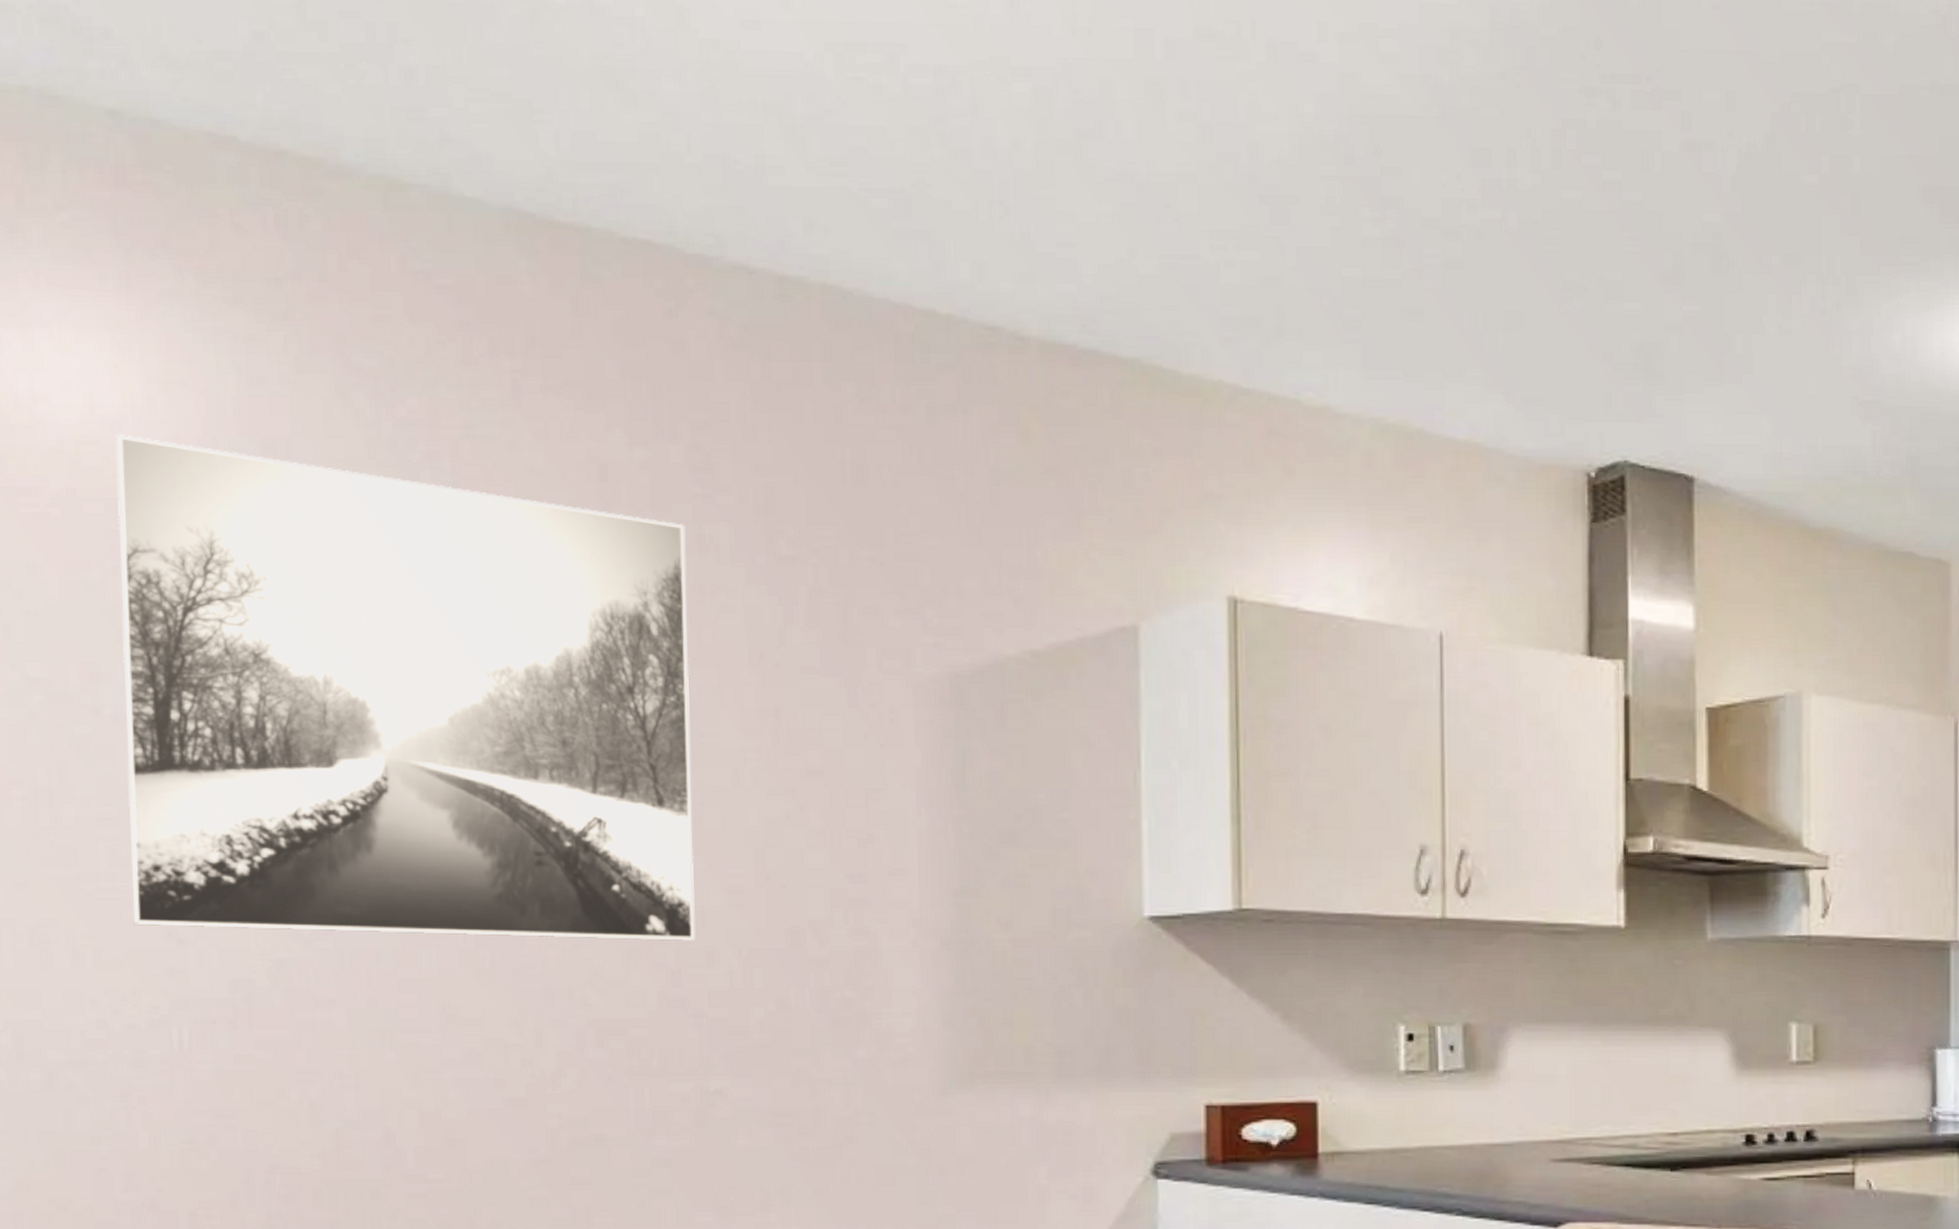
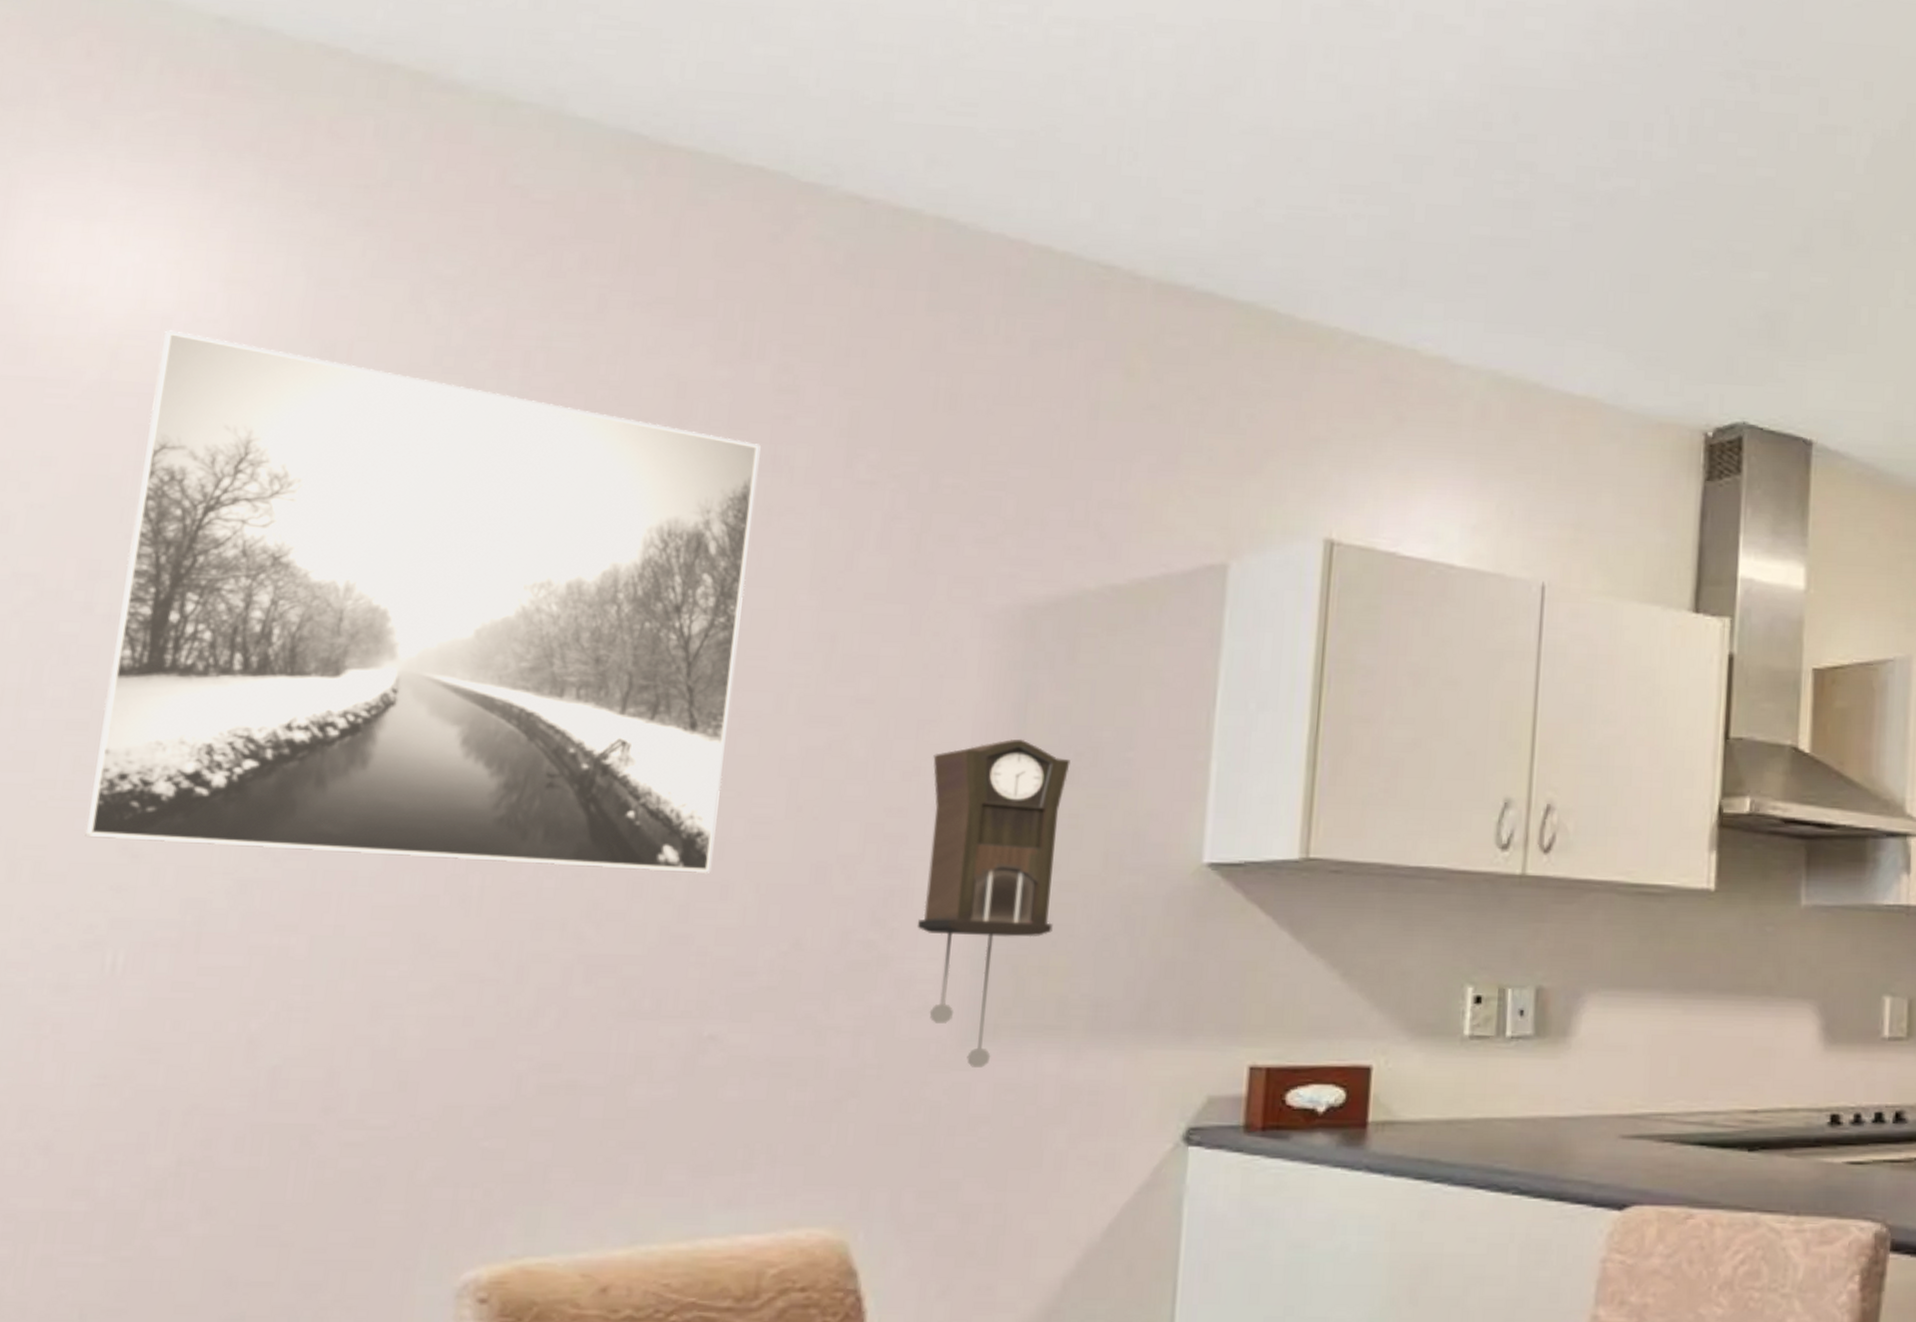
pendulum clock: none [884,804,1013,1113] -> present [917,739,1071,1068]

